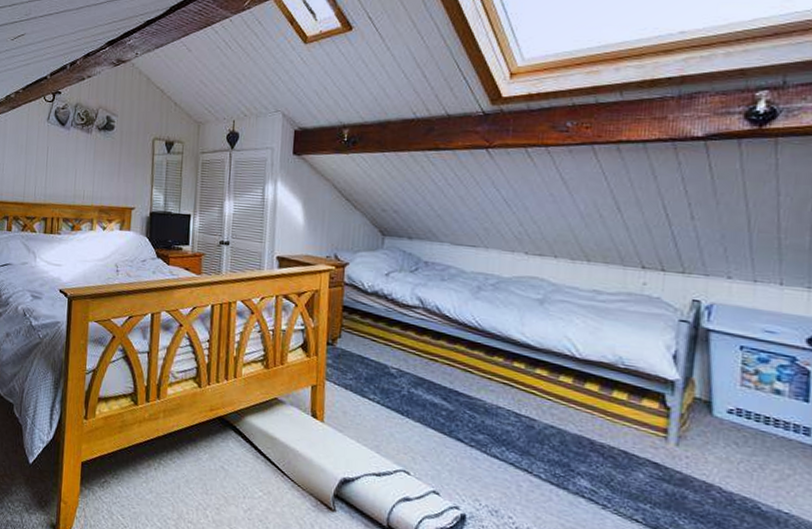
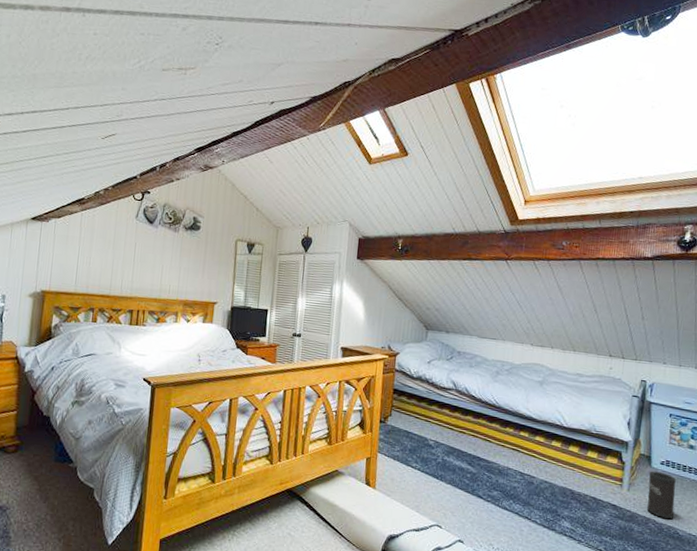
speaker: none [708,421,753,489] -> present [647,471,676,520]

